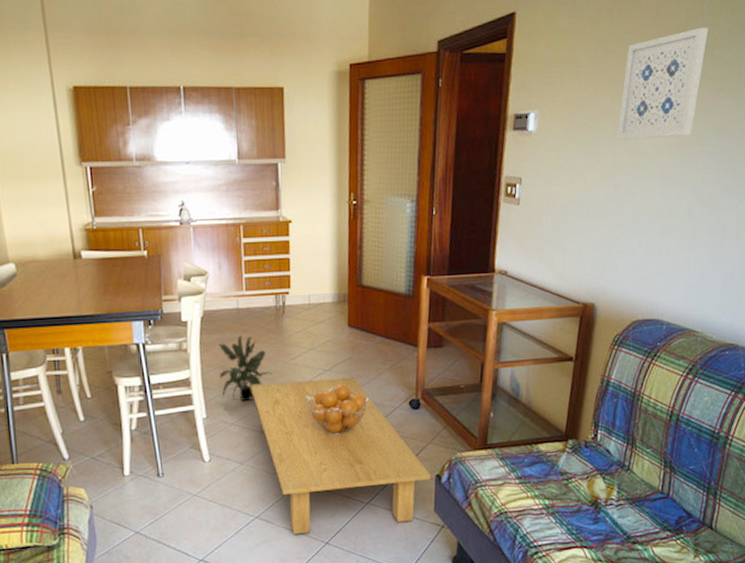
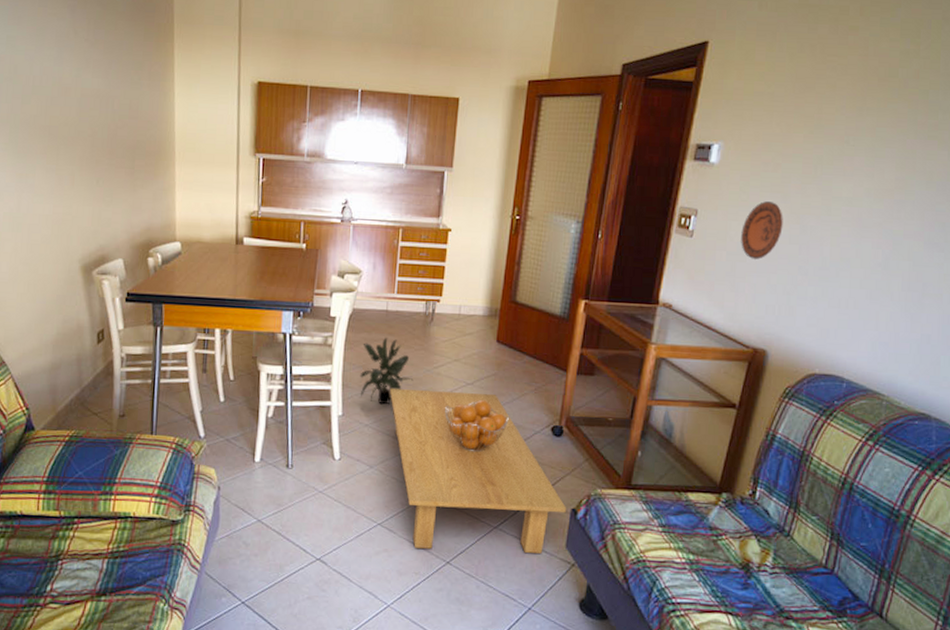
decorative plate: none [562,163,599,221] -> present [741,201,783,260]
wall art: present [617,27,708,139] -> none [808,70,923,184]

